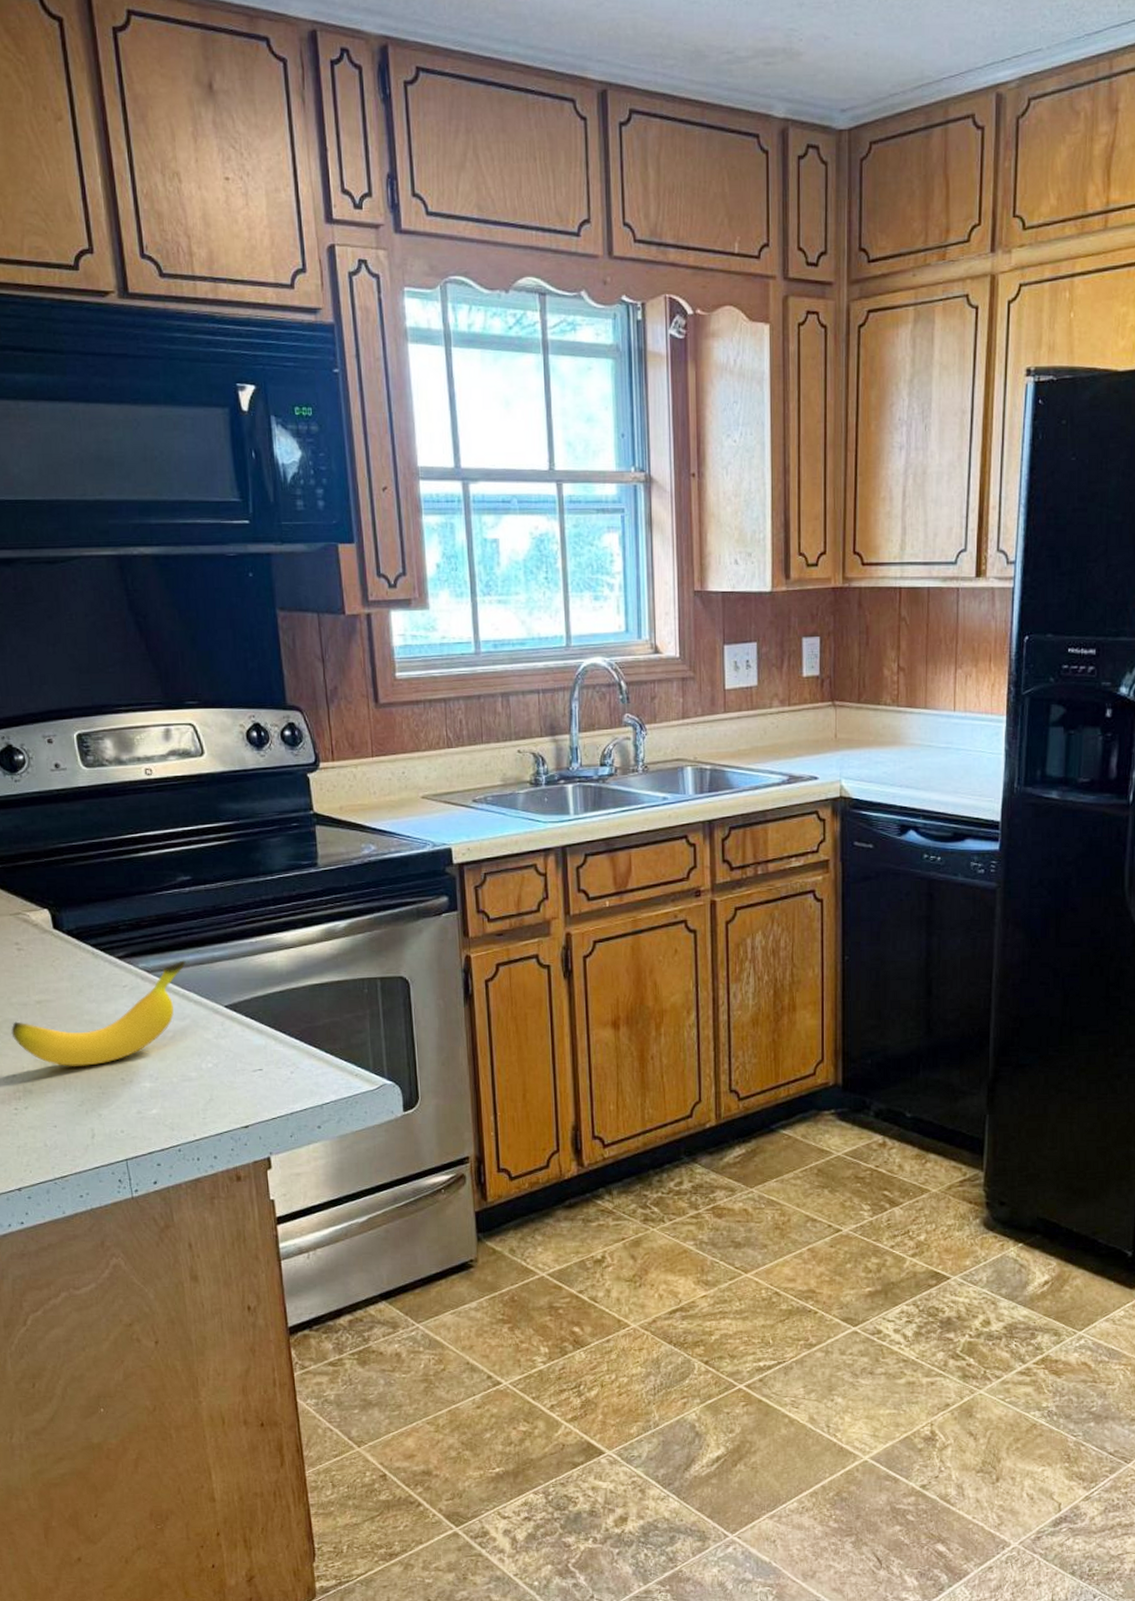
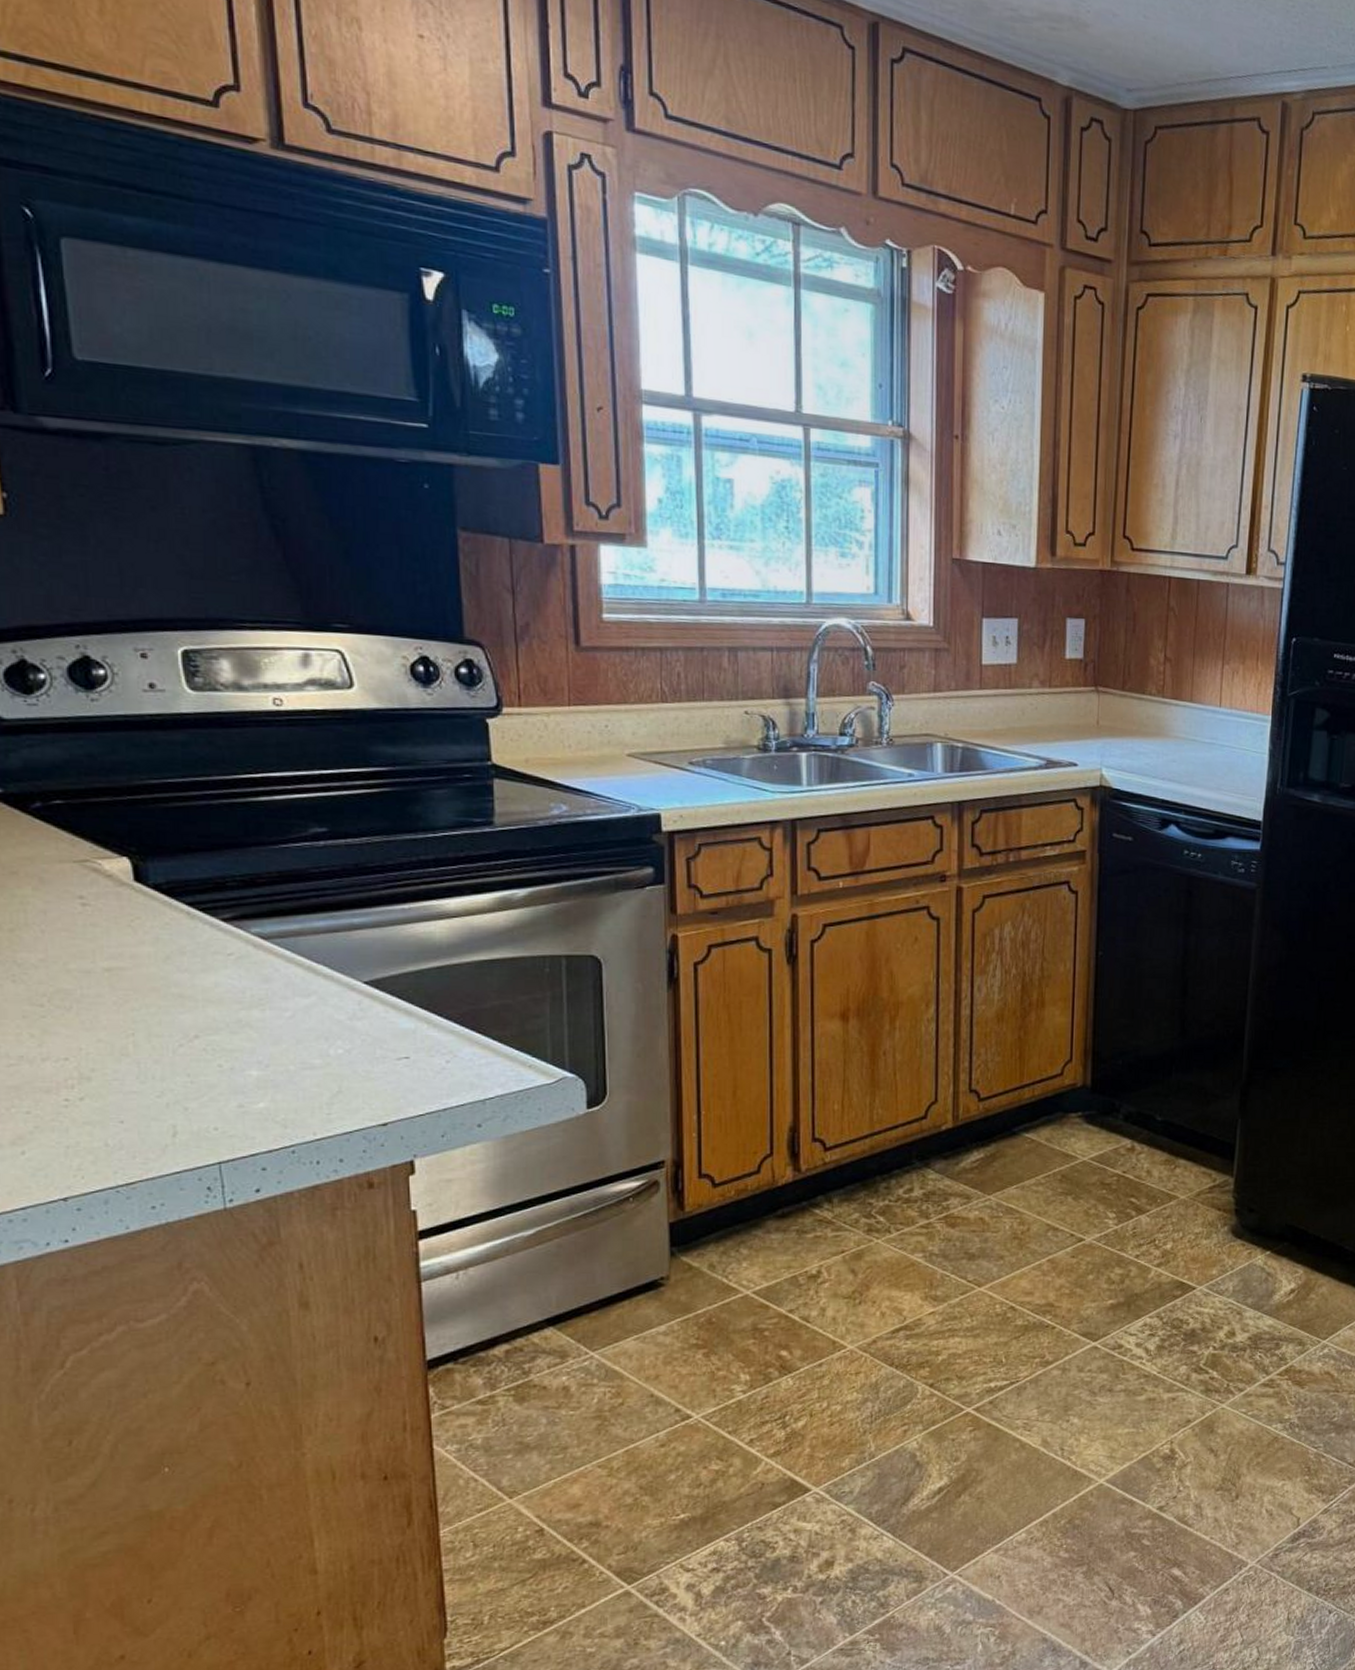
banana: present [11,960,186,1066] -> none [66,926,315,1049]

